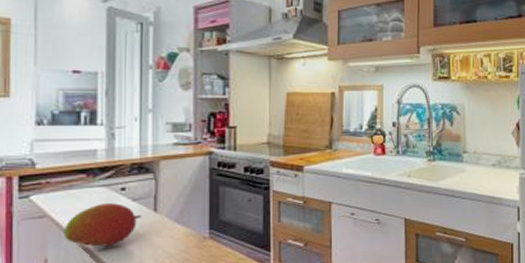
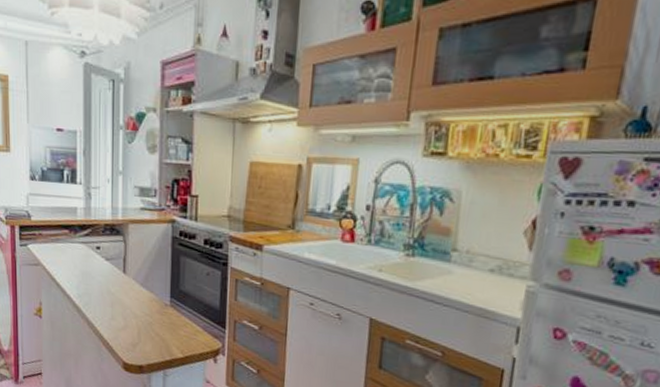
fruit: present [63,203,142,247] -> none [53,259,113,300]

